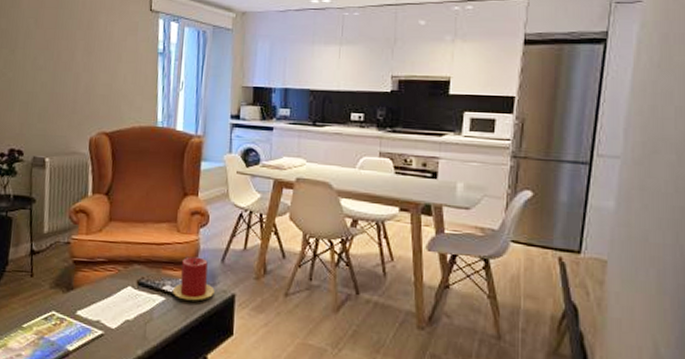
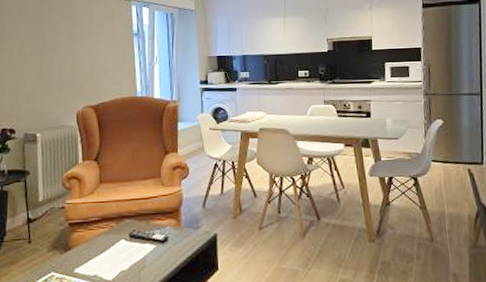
candle: present [172,257,215,301] -> none [161,205,199,245]

